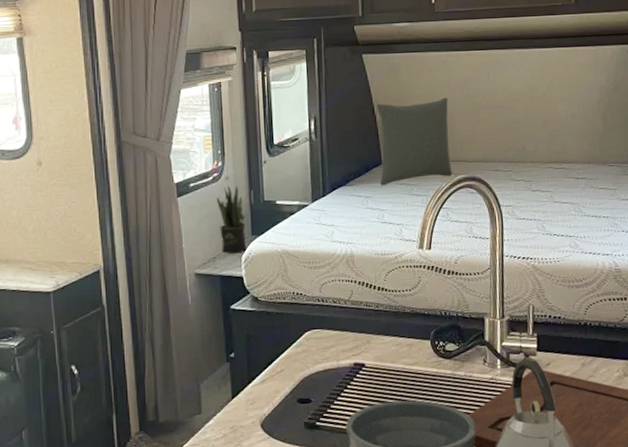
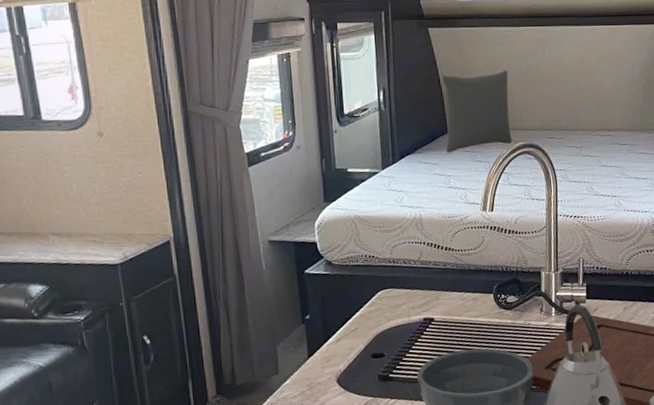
potted plant: present [216,185,246,254] -> none [287,154,319,221]

